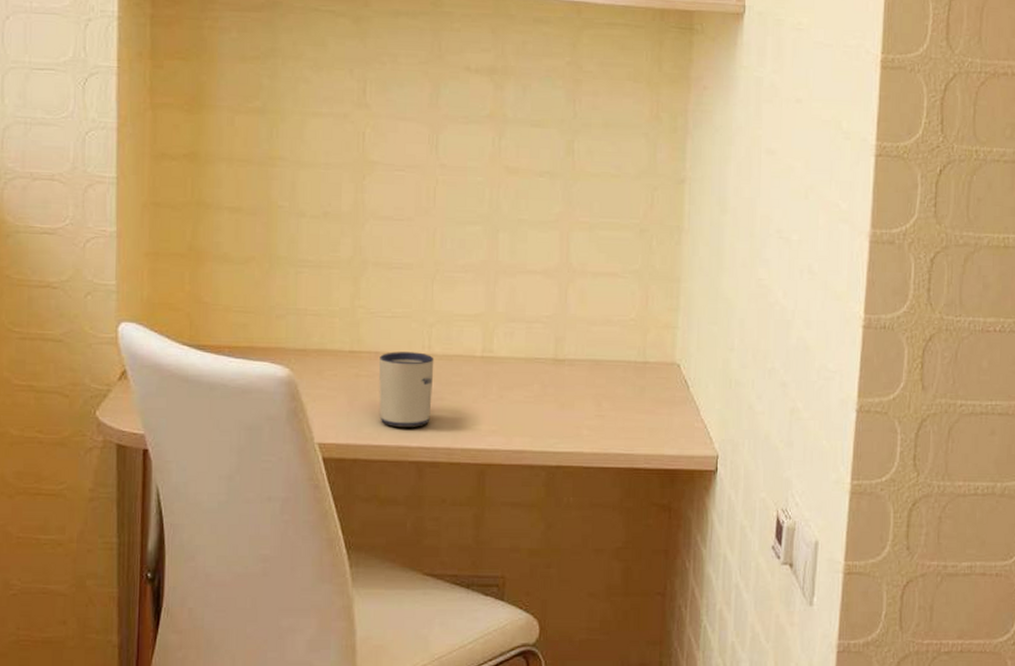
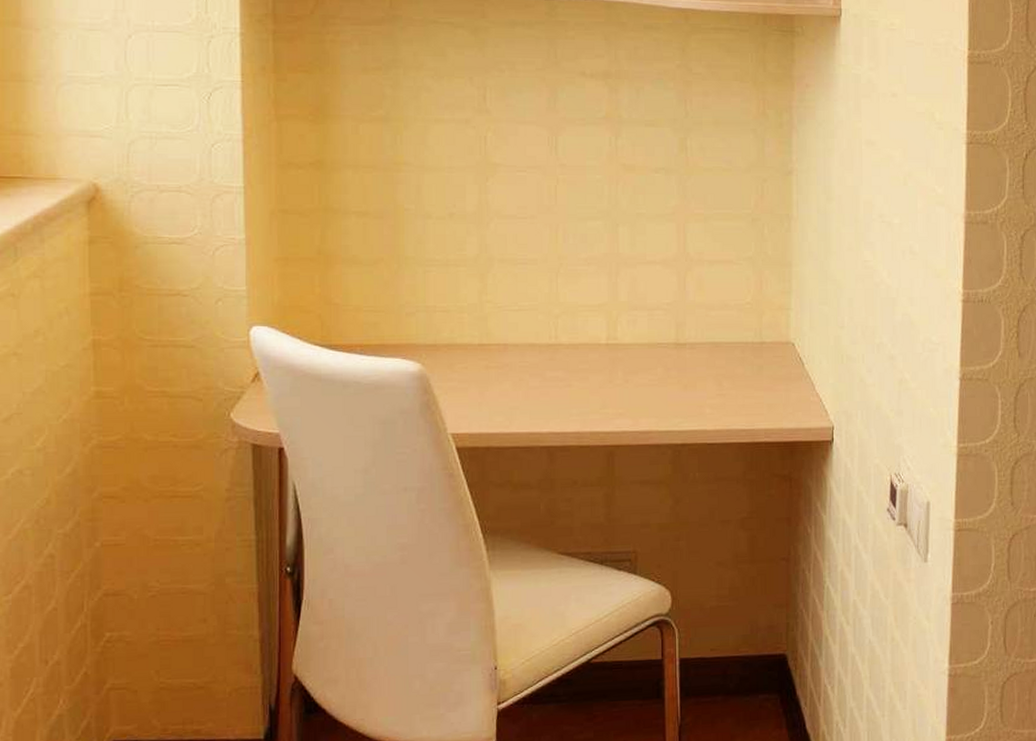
mug: present [379,352,434,427] -> none [508,342,561,414]

